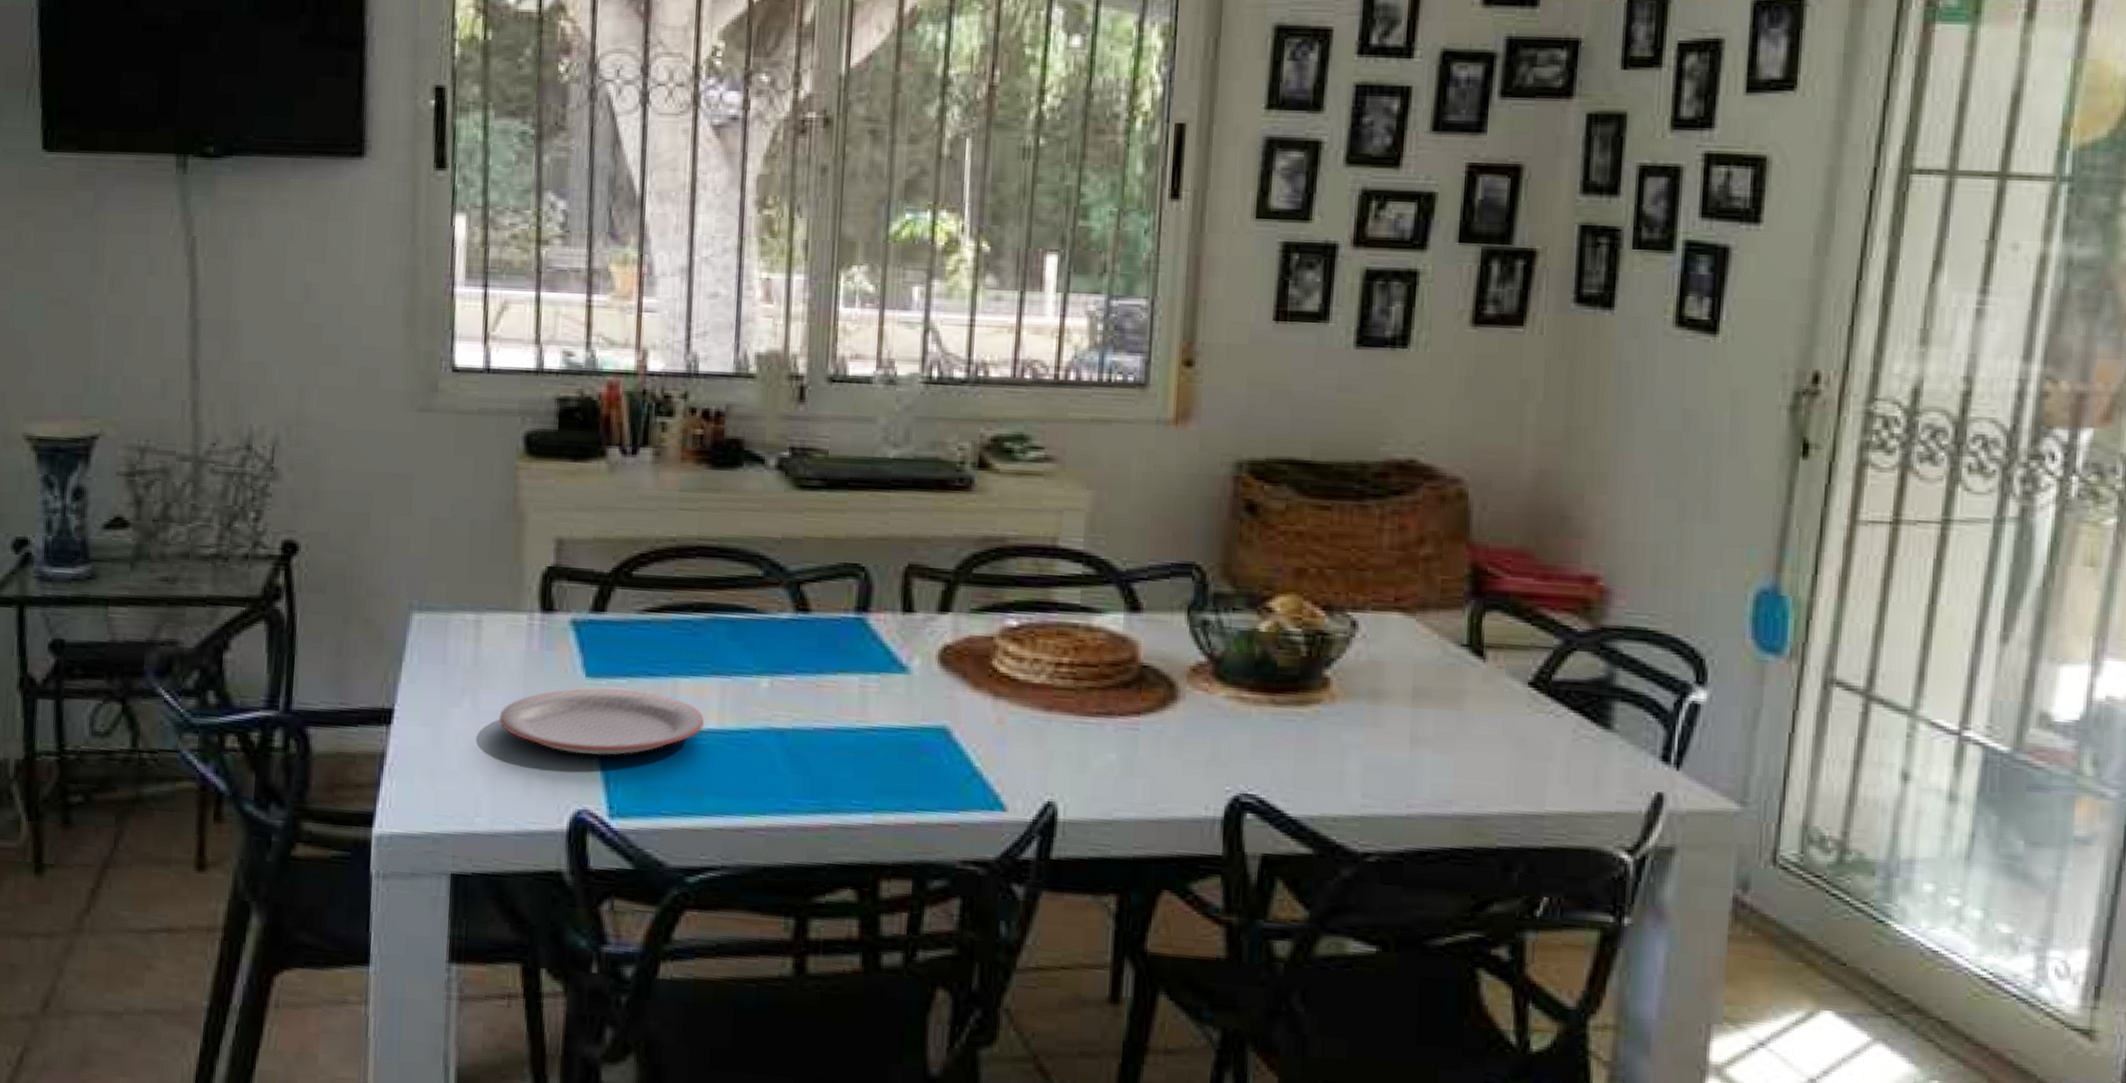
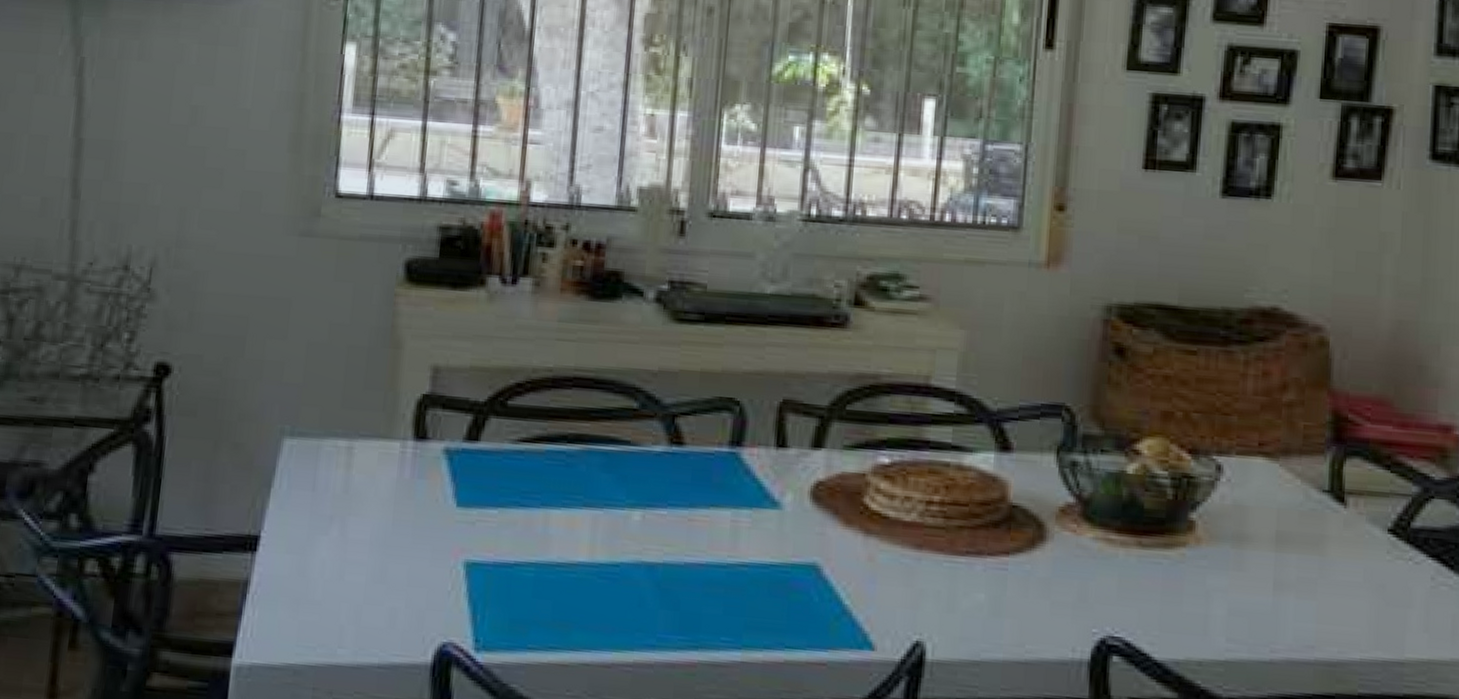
plate: present [499,688,705,756] -> none [367,518,575,587]

